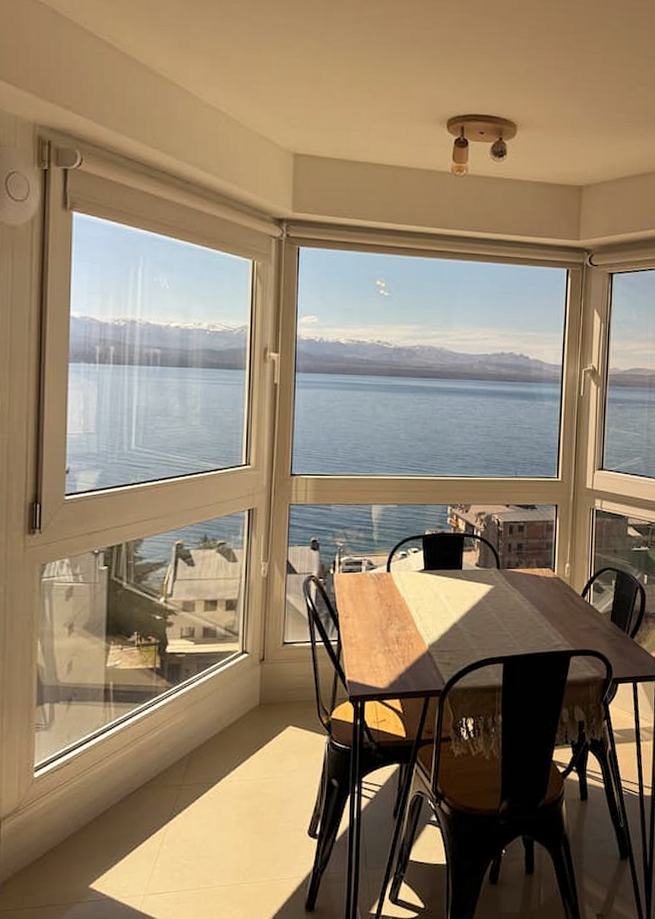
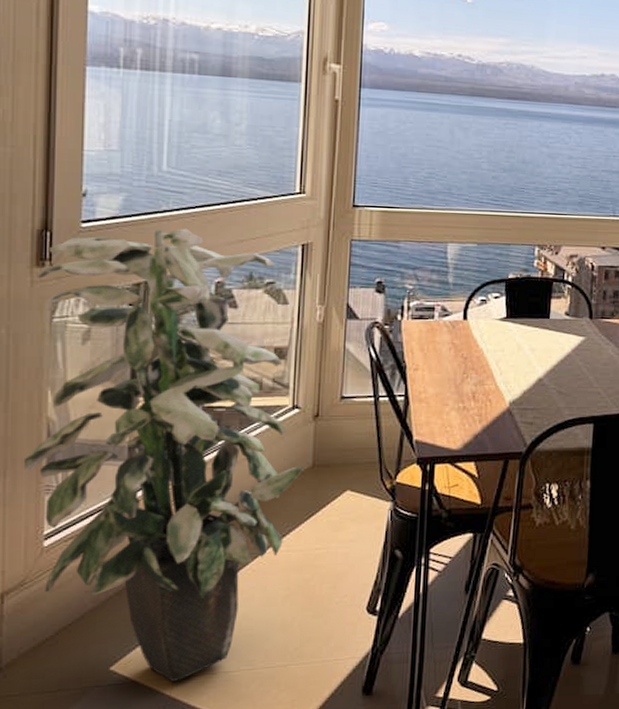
indoor plant: none [17,498,252,898] -> present [23,228,304,682]

